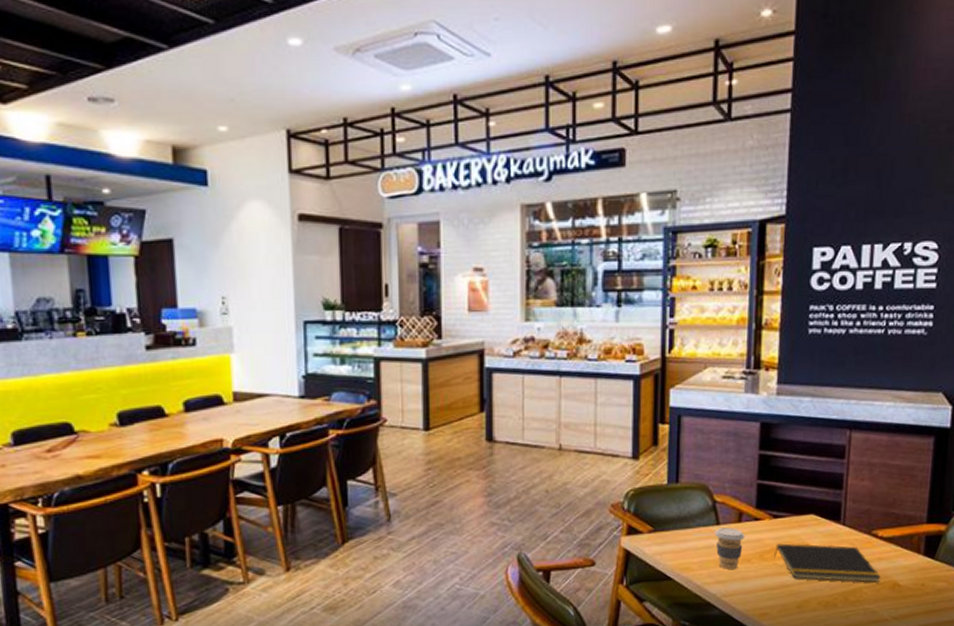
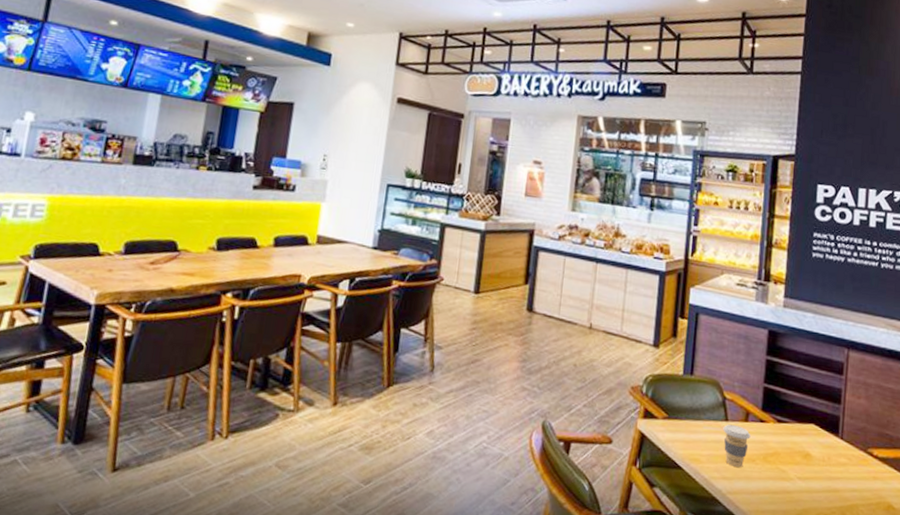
notepad: present [774,543,881,582] -> none [777,448,876,502]

